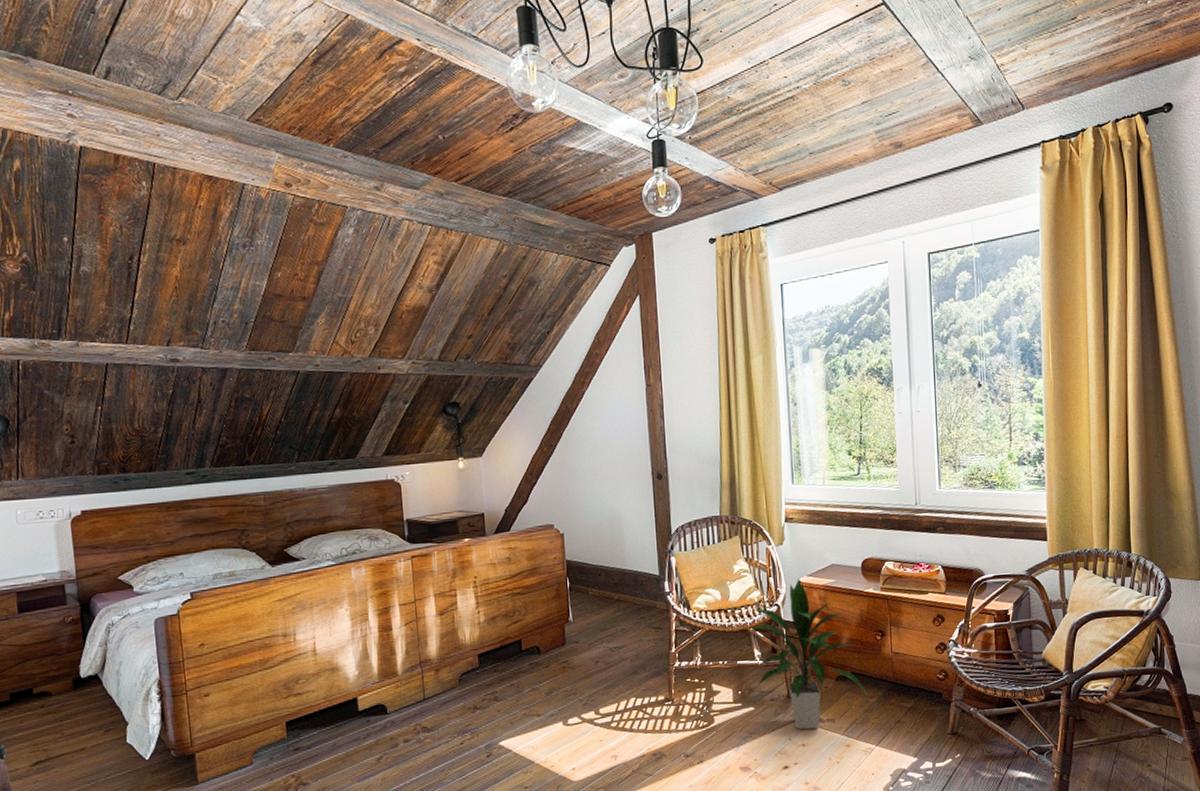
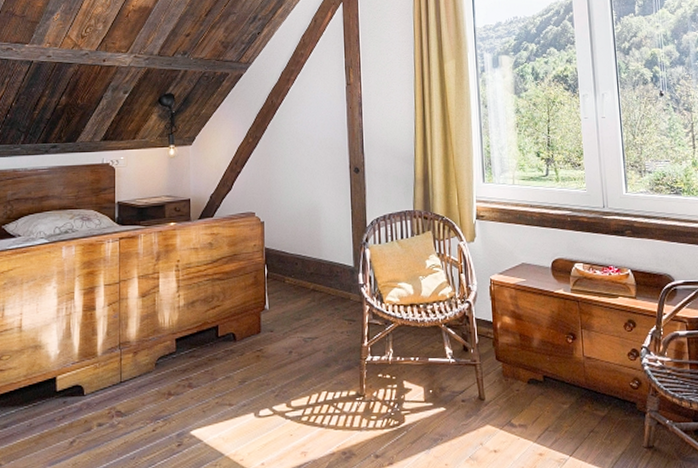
indoor plant: present [748,579,869,730] -> none [440,277,562,435]

